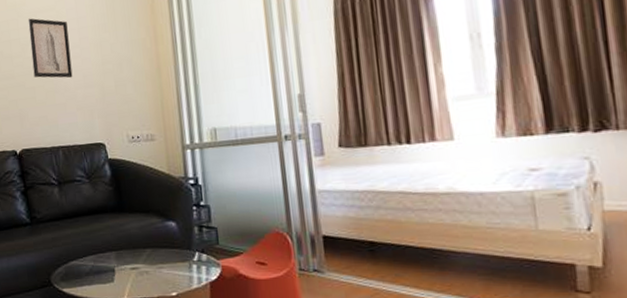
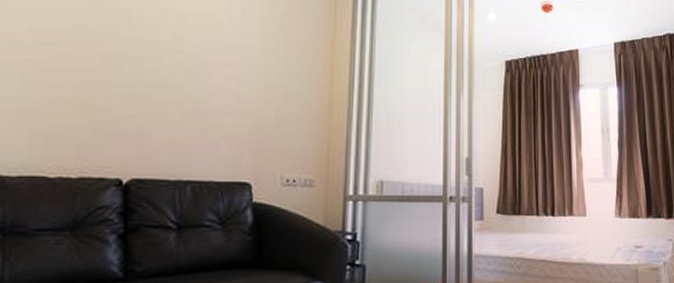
wall art: present [28,18,73,78] -> none [169,20,227,101]

